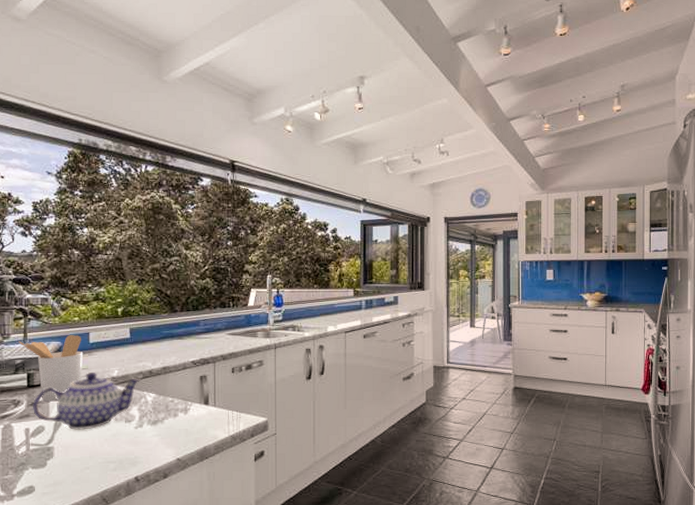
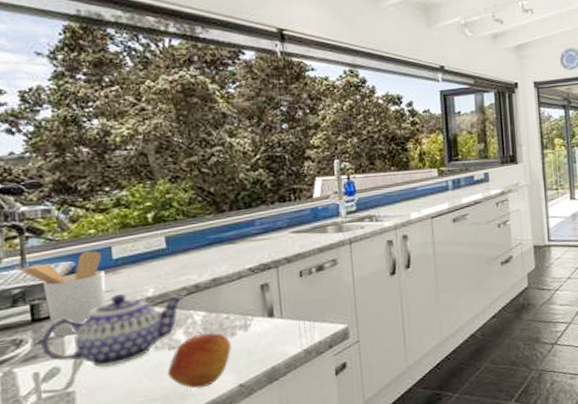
fruit: none [123,412,173,458] -> present [167,332,232,389]

